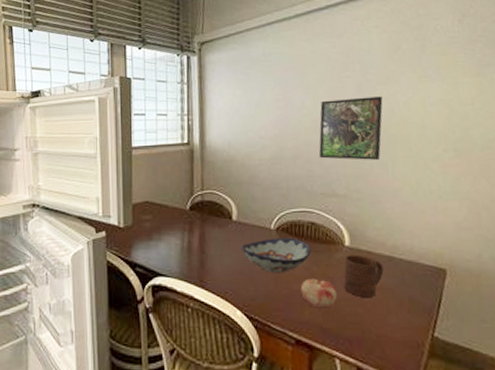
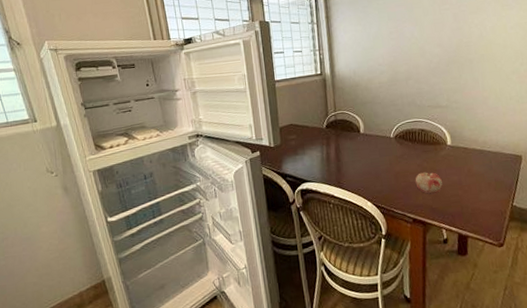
decorative bowl: present [241,238,312,273] -> none [368,142,423,171]
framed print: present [318,96,383,160] -> none [425,24,474,78]
cup: present [344,254,384,298] -> none [447,151,477,183]

